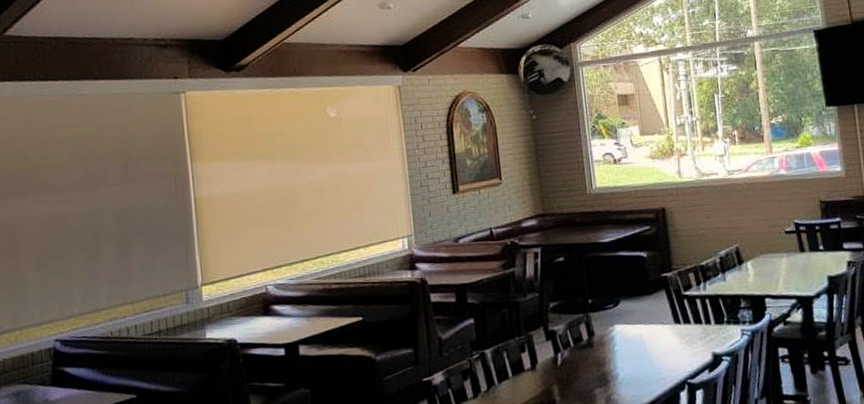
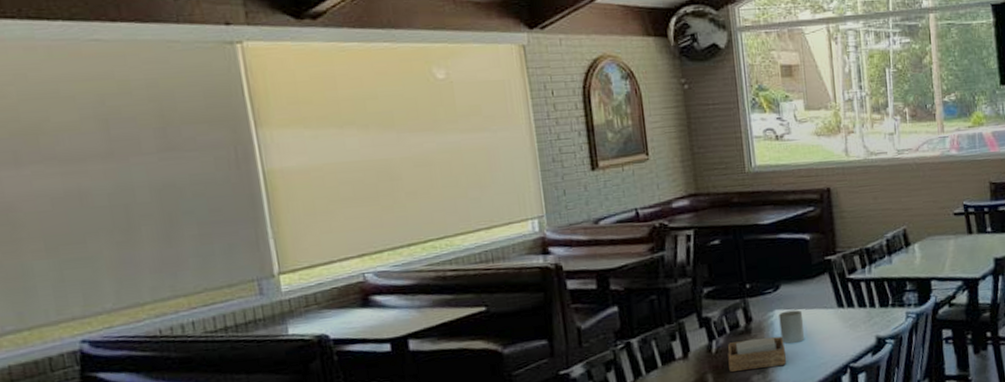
napkin holder: none [571,350,627,385] -> present [727,336,787,373]
cup: none [619,325,644,359] -> present [779,310,805,345]

